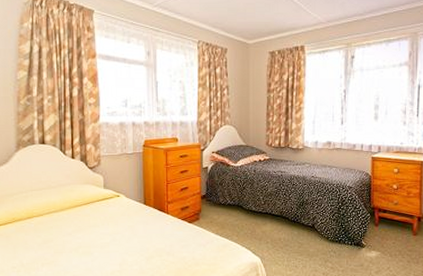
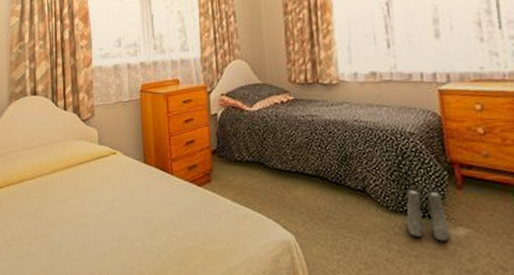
boots: none [340,225,366,261] -> present [406,188,450,242]

